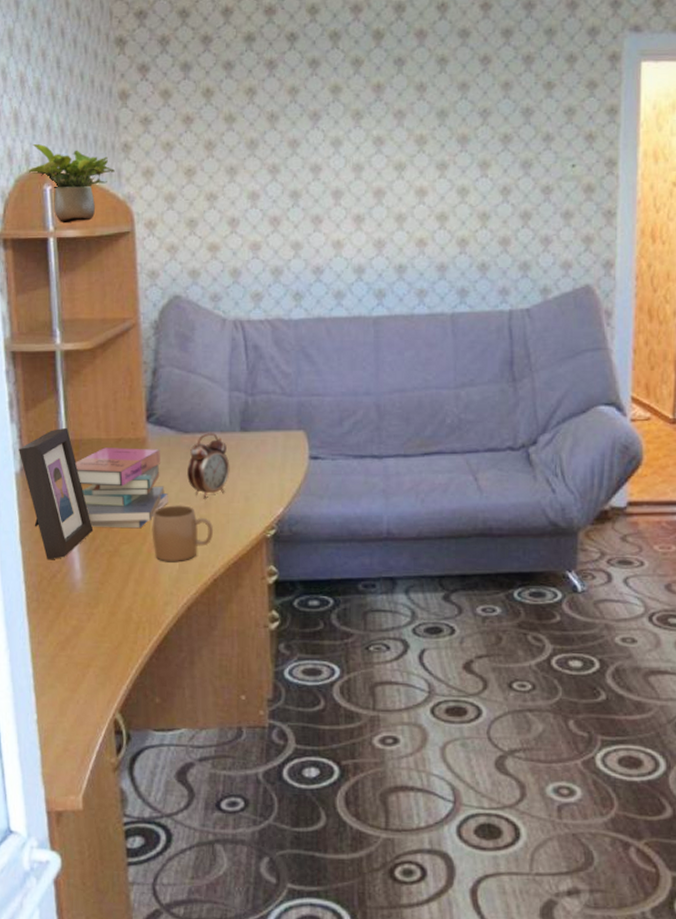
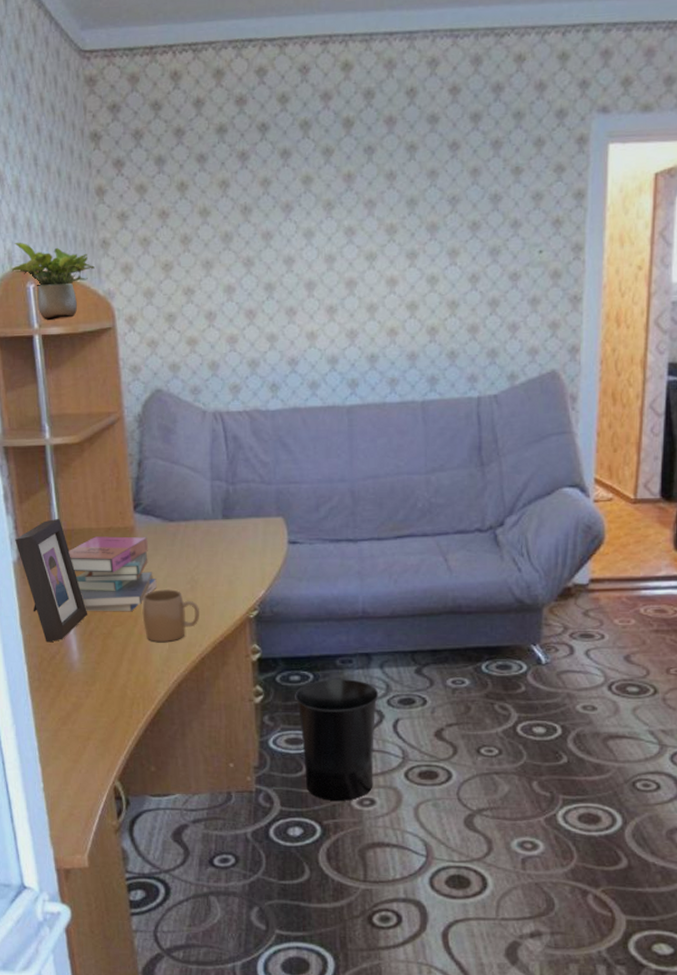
alarm clock: present [186,433,230,498] -> none [173,521,214,582]
waste bin: none [313,605,404,739] -> present [295,679,379,801]

